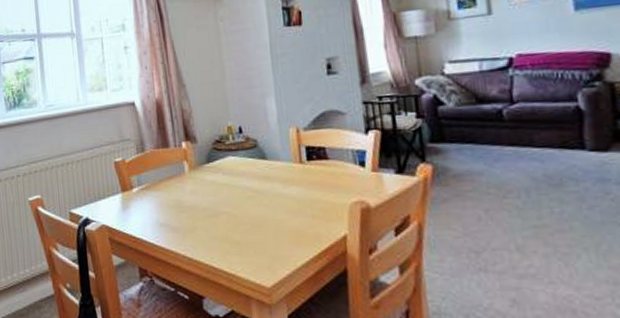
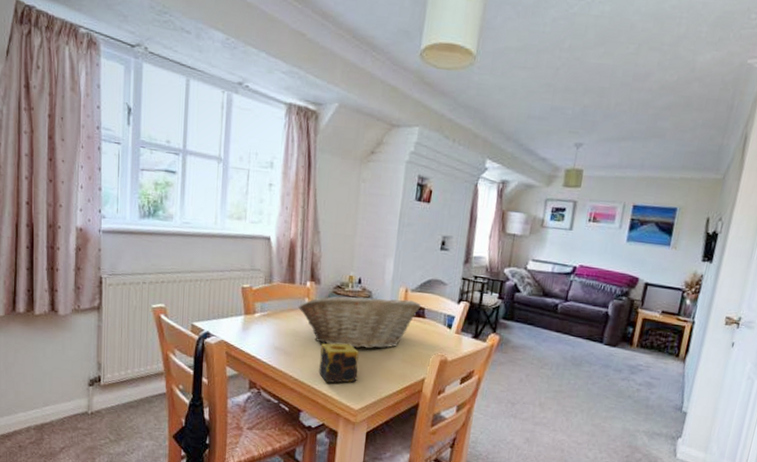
fruit basket: none [178,141,321,212] -> present [299,296,422,349]
candle: none [211,206,263,259] -> present [319,343,359,384]

